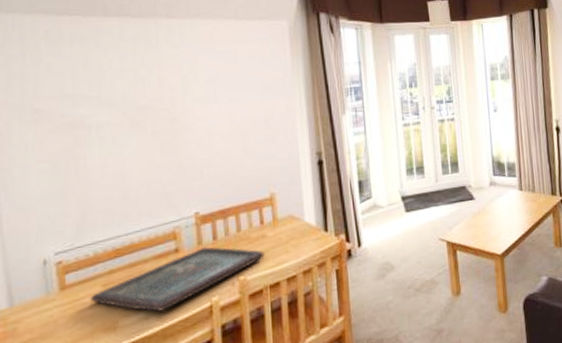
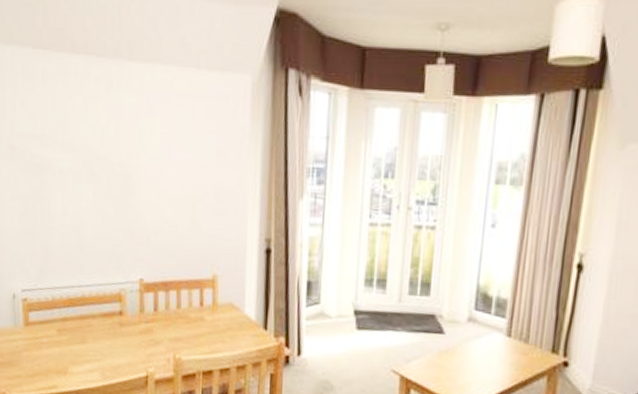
board game: present [90,247,265,312] -> none [47,316,201,369]

